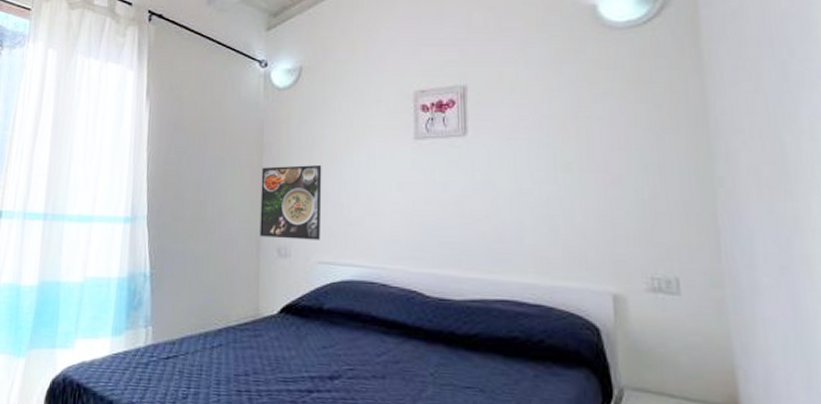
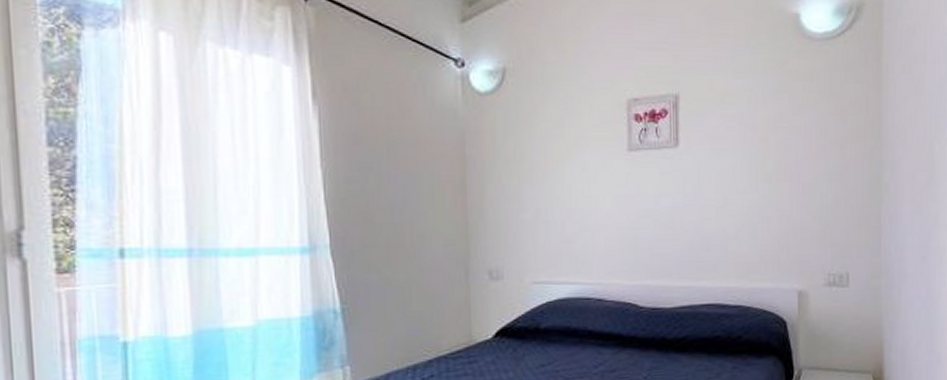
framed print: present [260,165,322,240] -> none [465,181,535,261]

